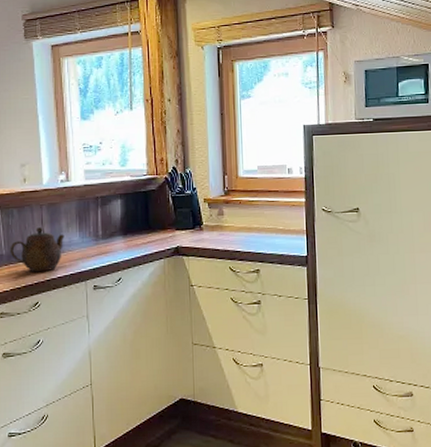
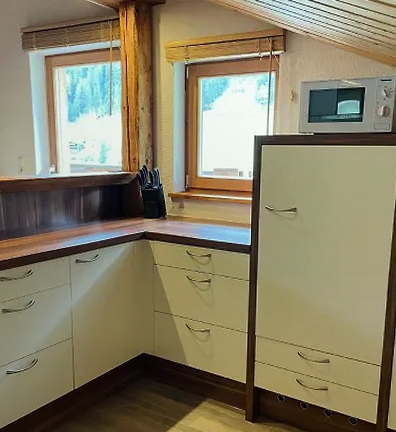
teapot: present [10,227,65,273] -> none [9,210,53,247]

